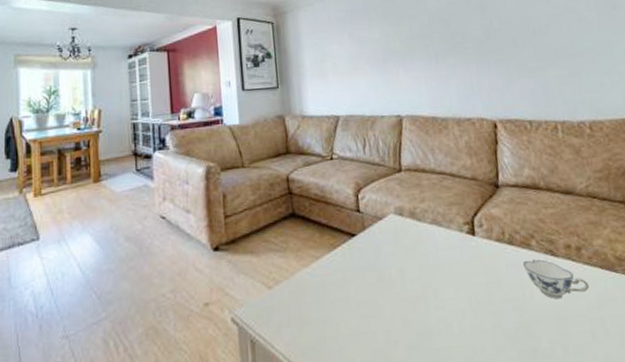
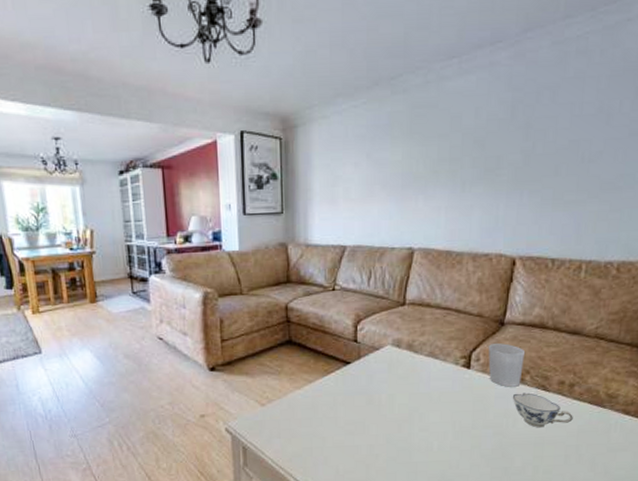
candle holder: none [488,207,528,254] -> present [488,343,526,387]

